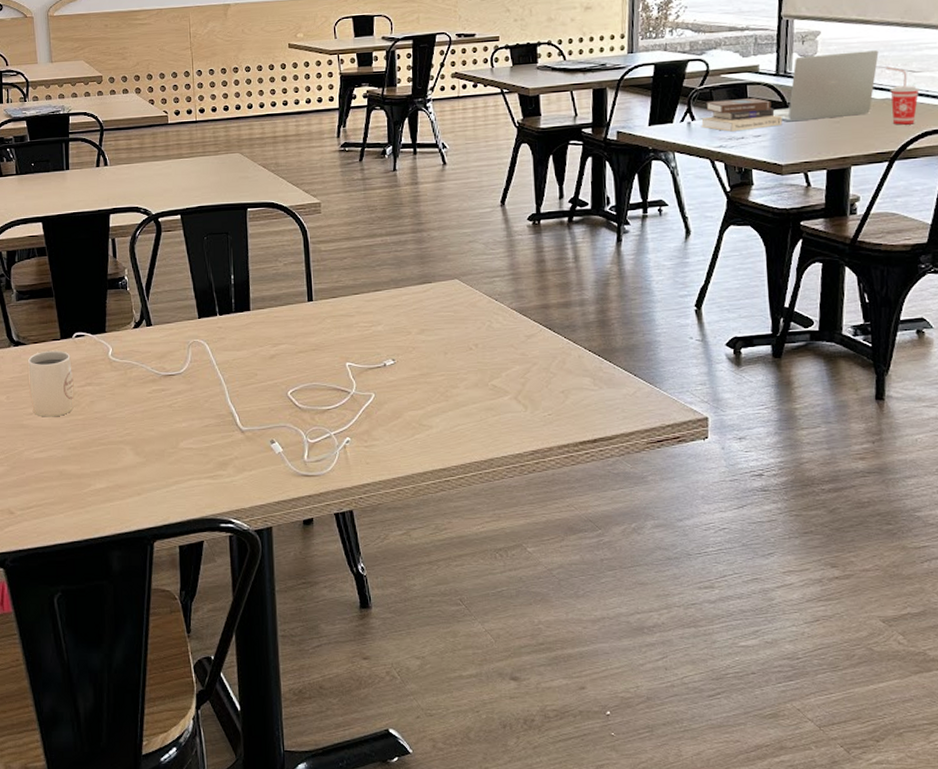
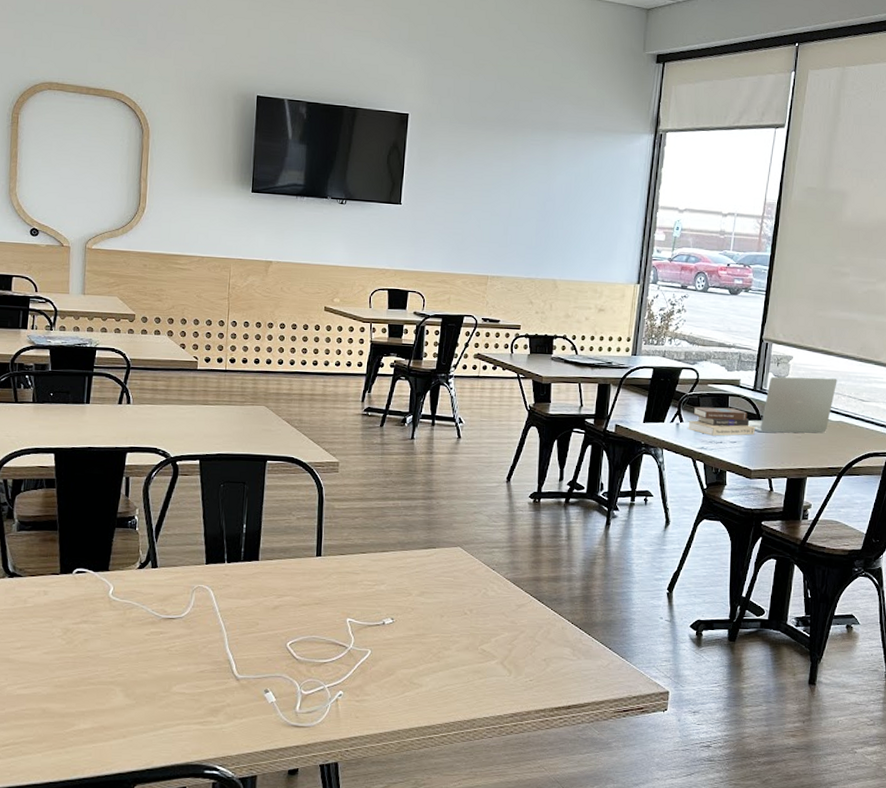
mug: present [27,350,75,417] -> none [19,584,70,653]
beverage cup: present [885,66,920,125] -> none [841,394,867,446]

